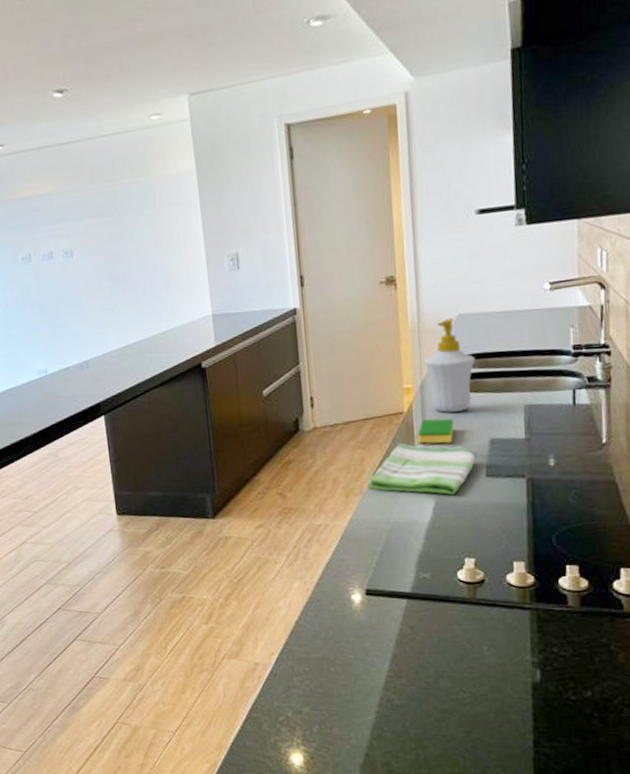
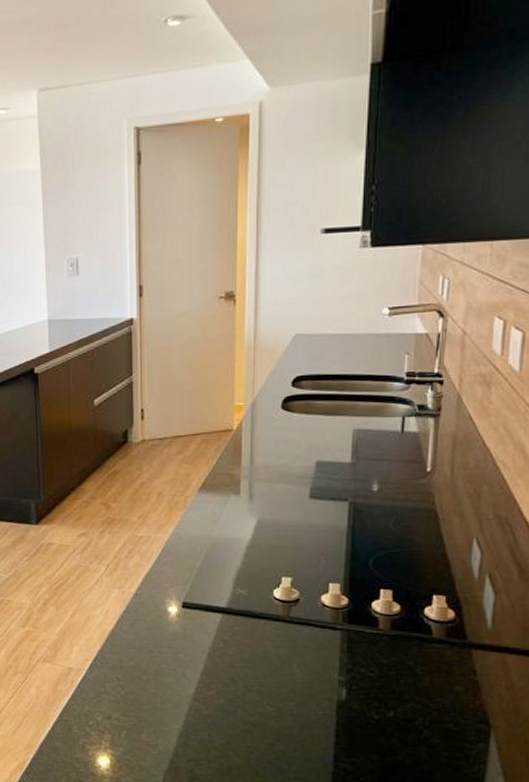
dish towel: present [367,443,476,495] -> none [191,460,302,514]
dish sponge: present [417,418,454,445] -> none [245,438,282,464]
soap bottle: present [424,317,475,413] -> none [258,337,308,432]

